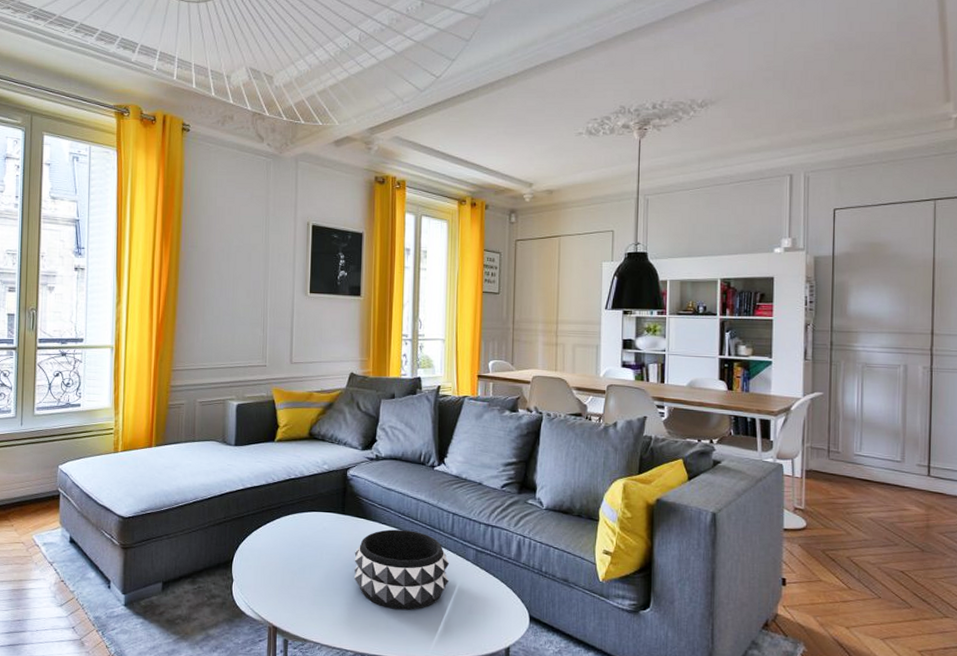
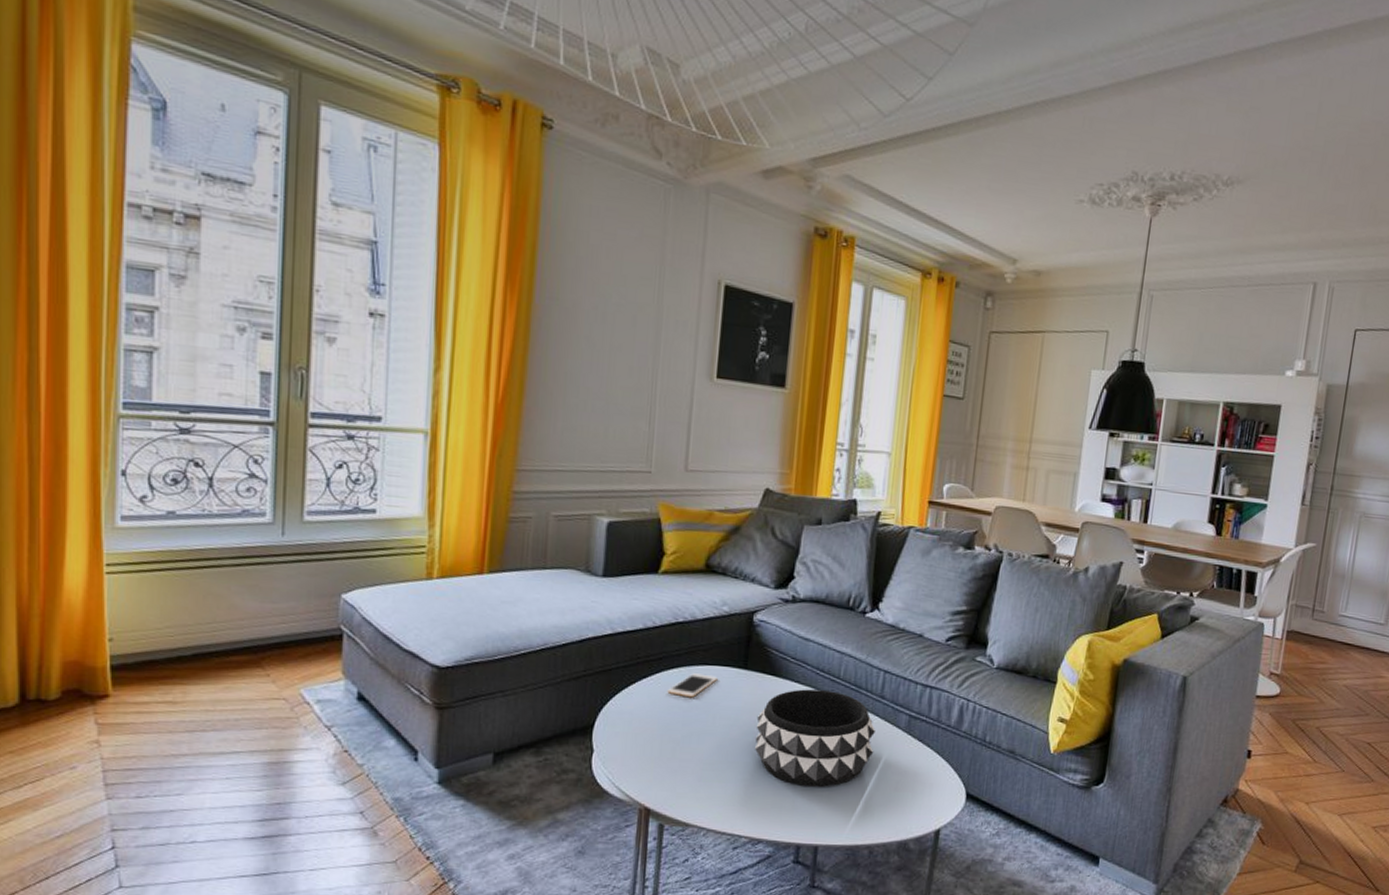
cell phone: none [286,518,323,538] -> present [667,673,718,698]

